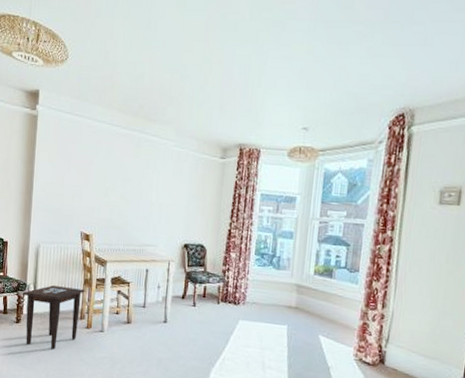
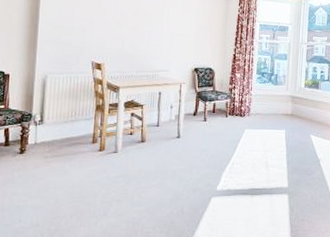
side table: present [22,285,86,350] -> none [27,114,98,175]

